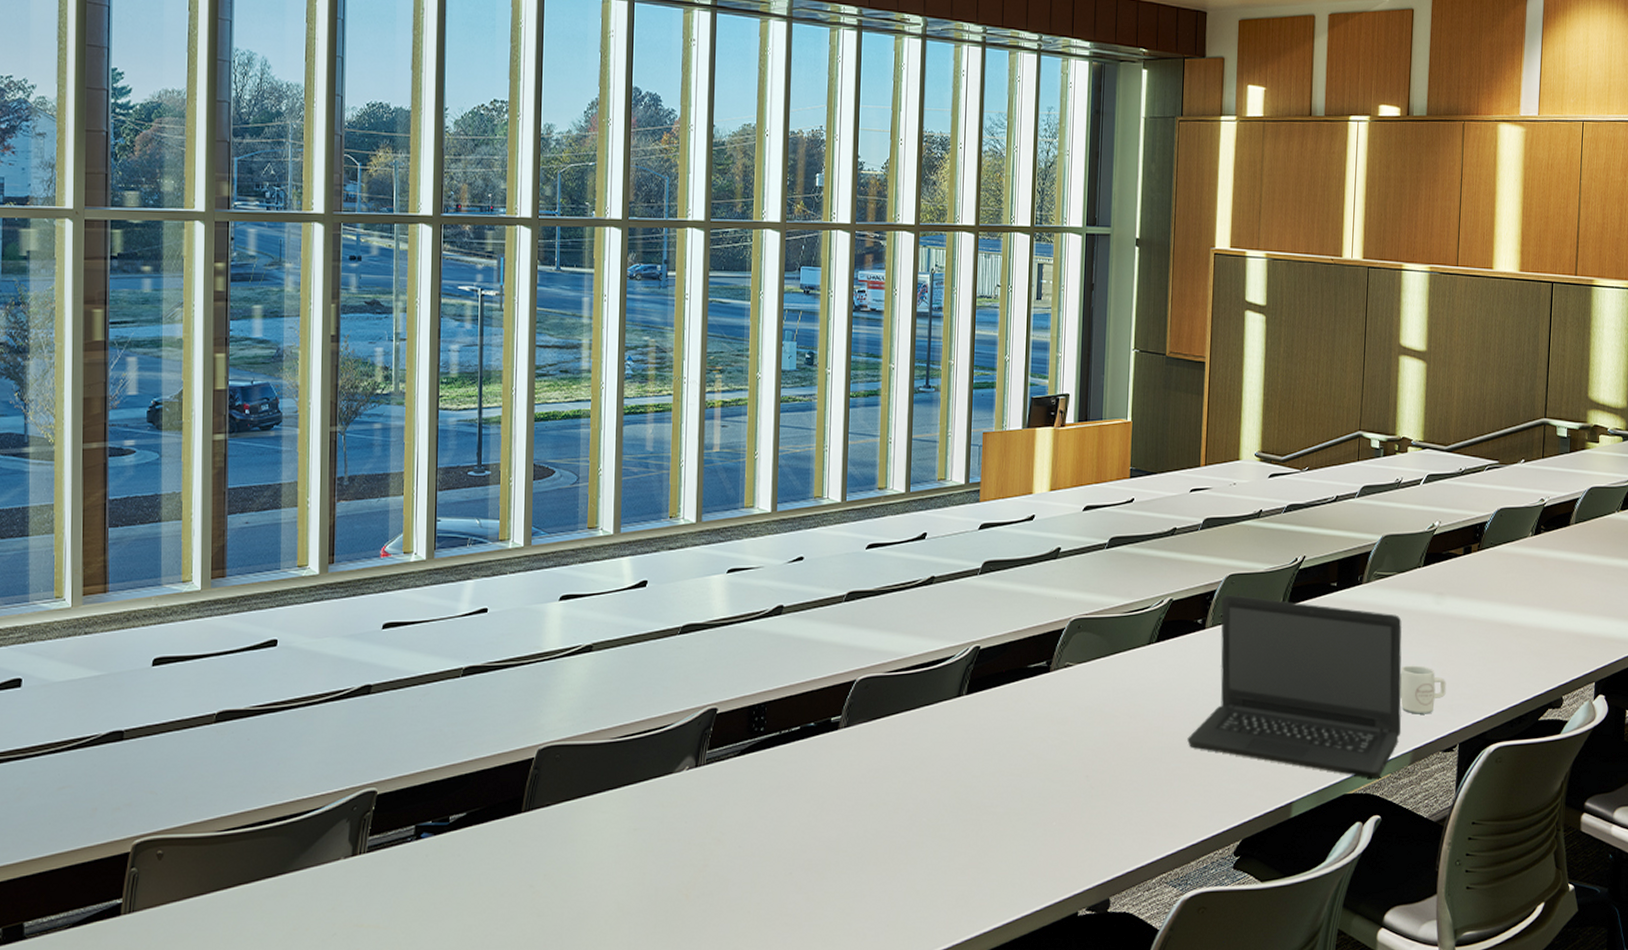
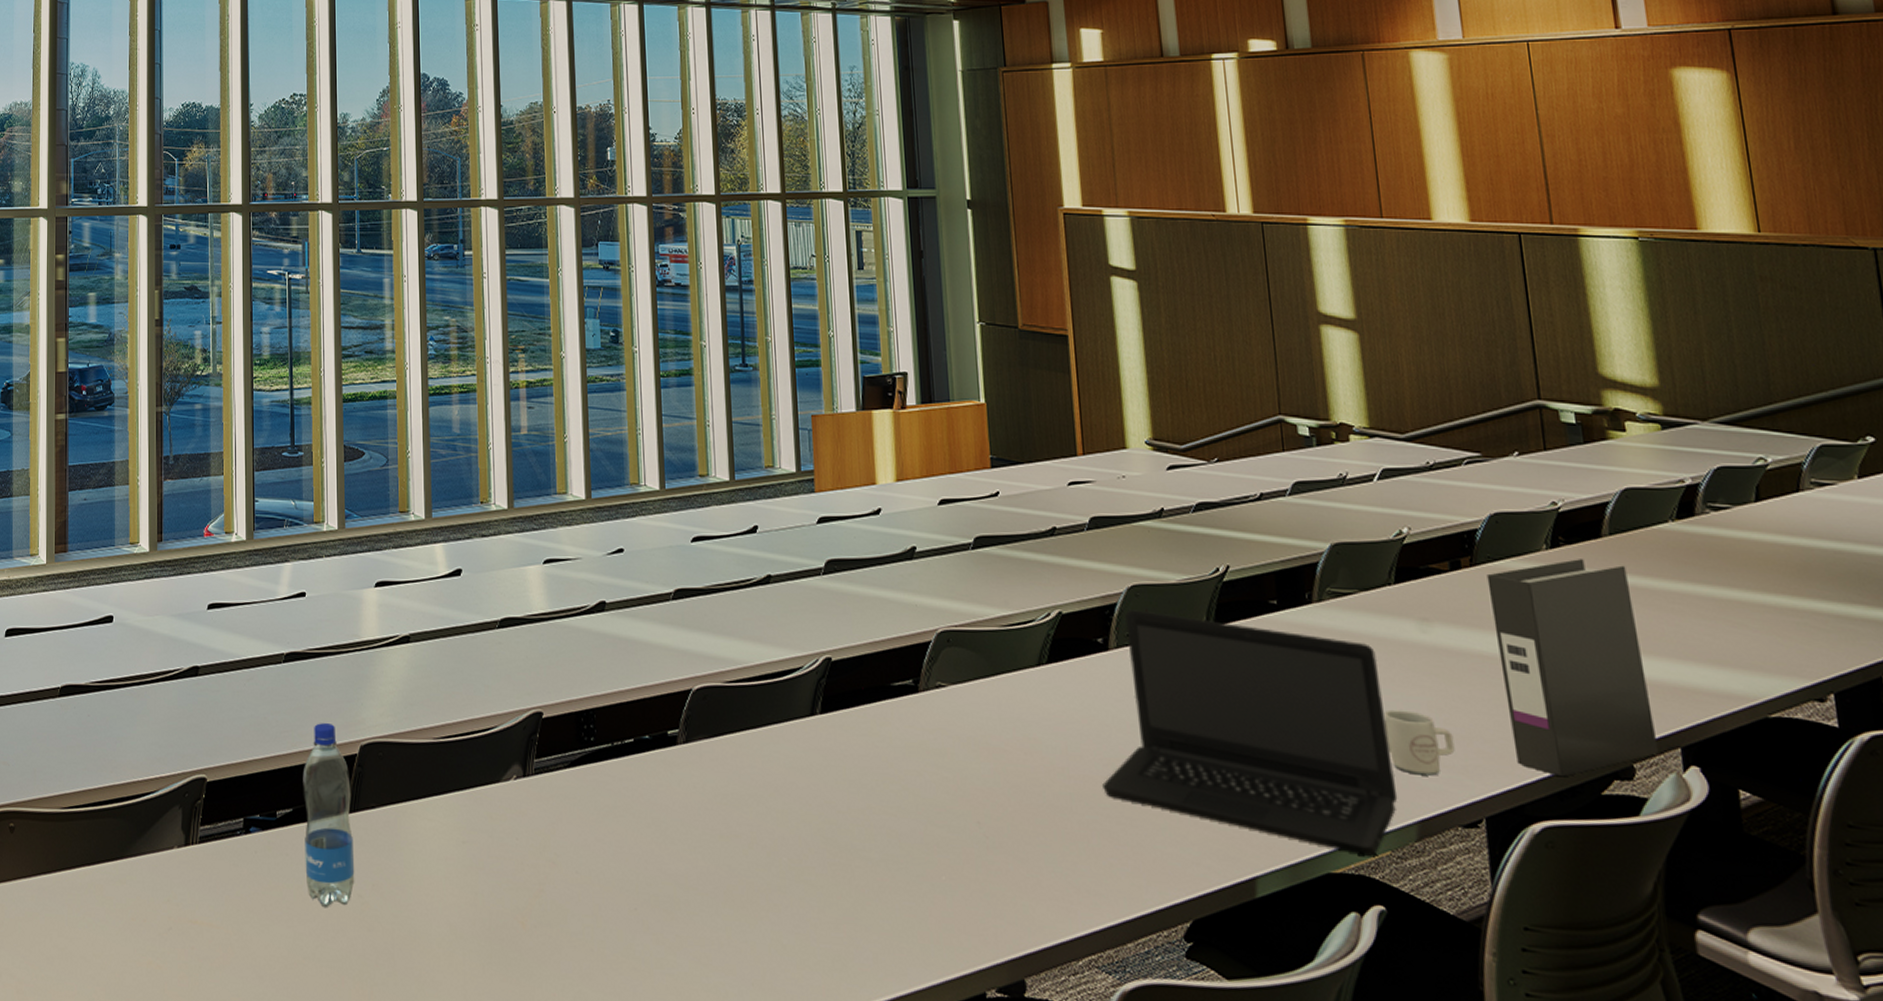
bottle: none [477,731,527,900] -> present [303,723,355,908]
binder: none [1486,543,1582,709] -> present [1486,559,1659,777]

